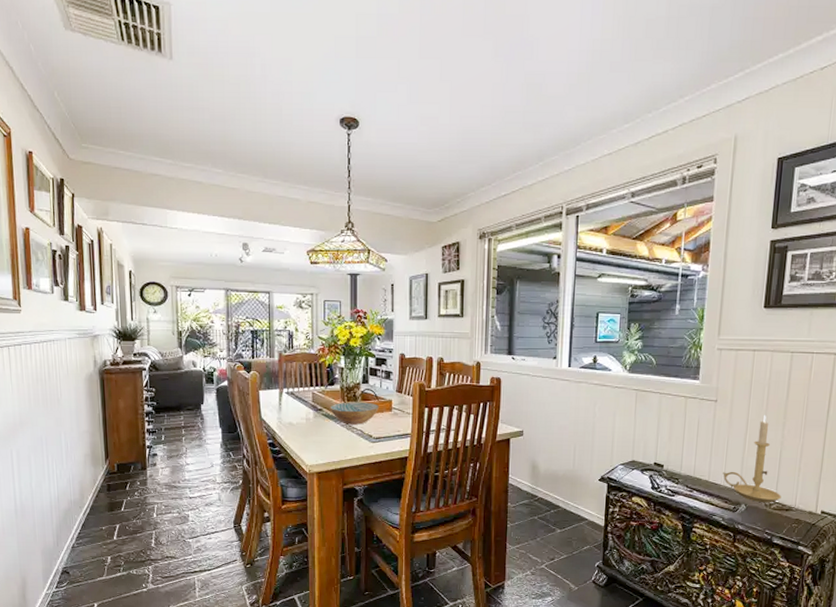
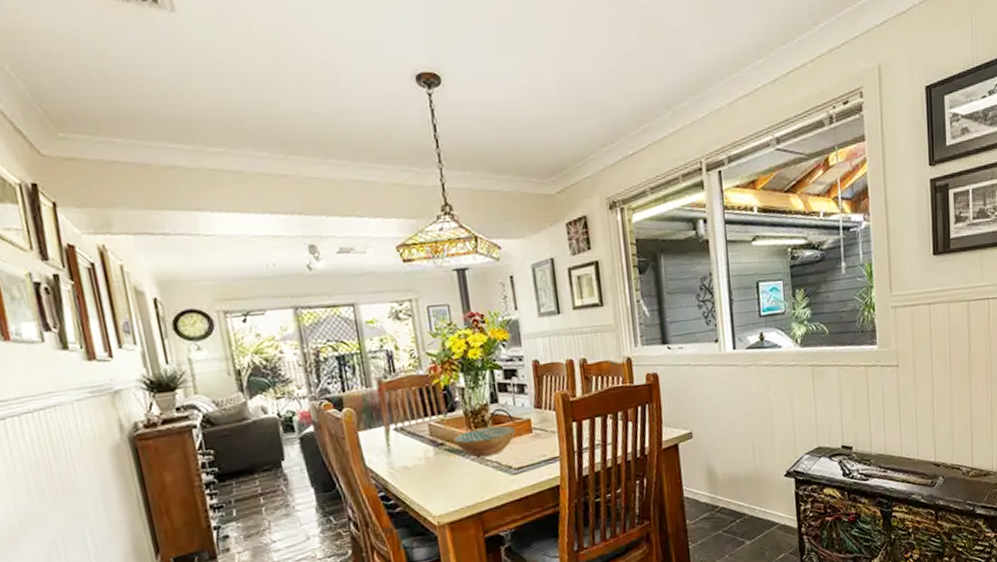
candle holder: present [723,414,781,503] -> none [915,373,978,472]

